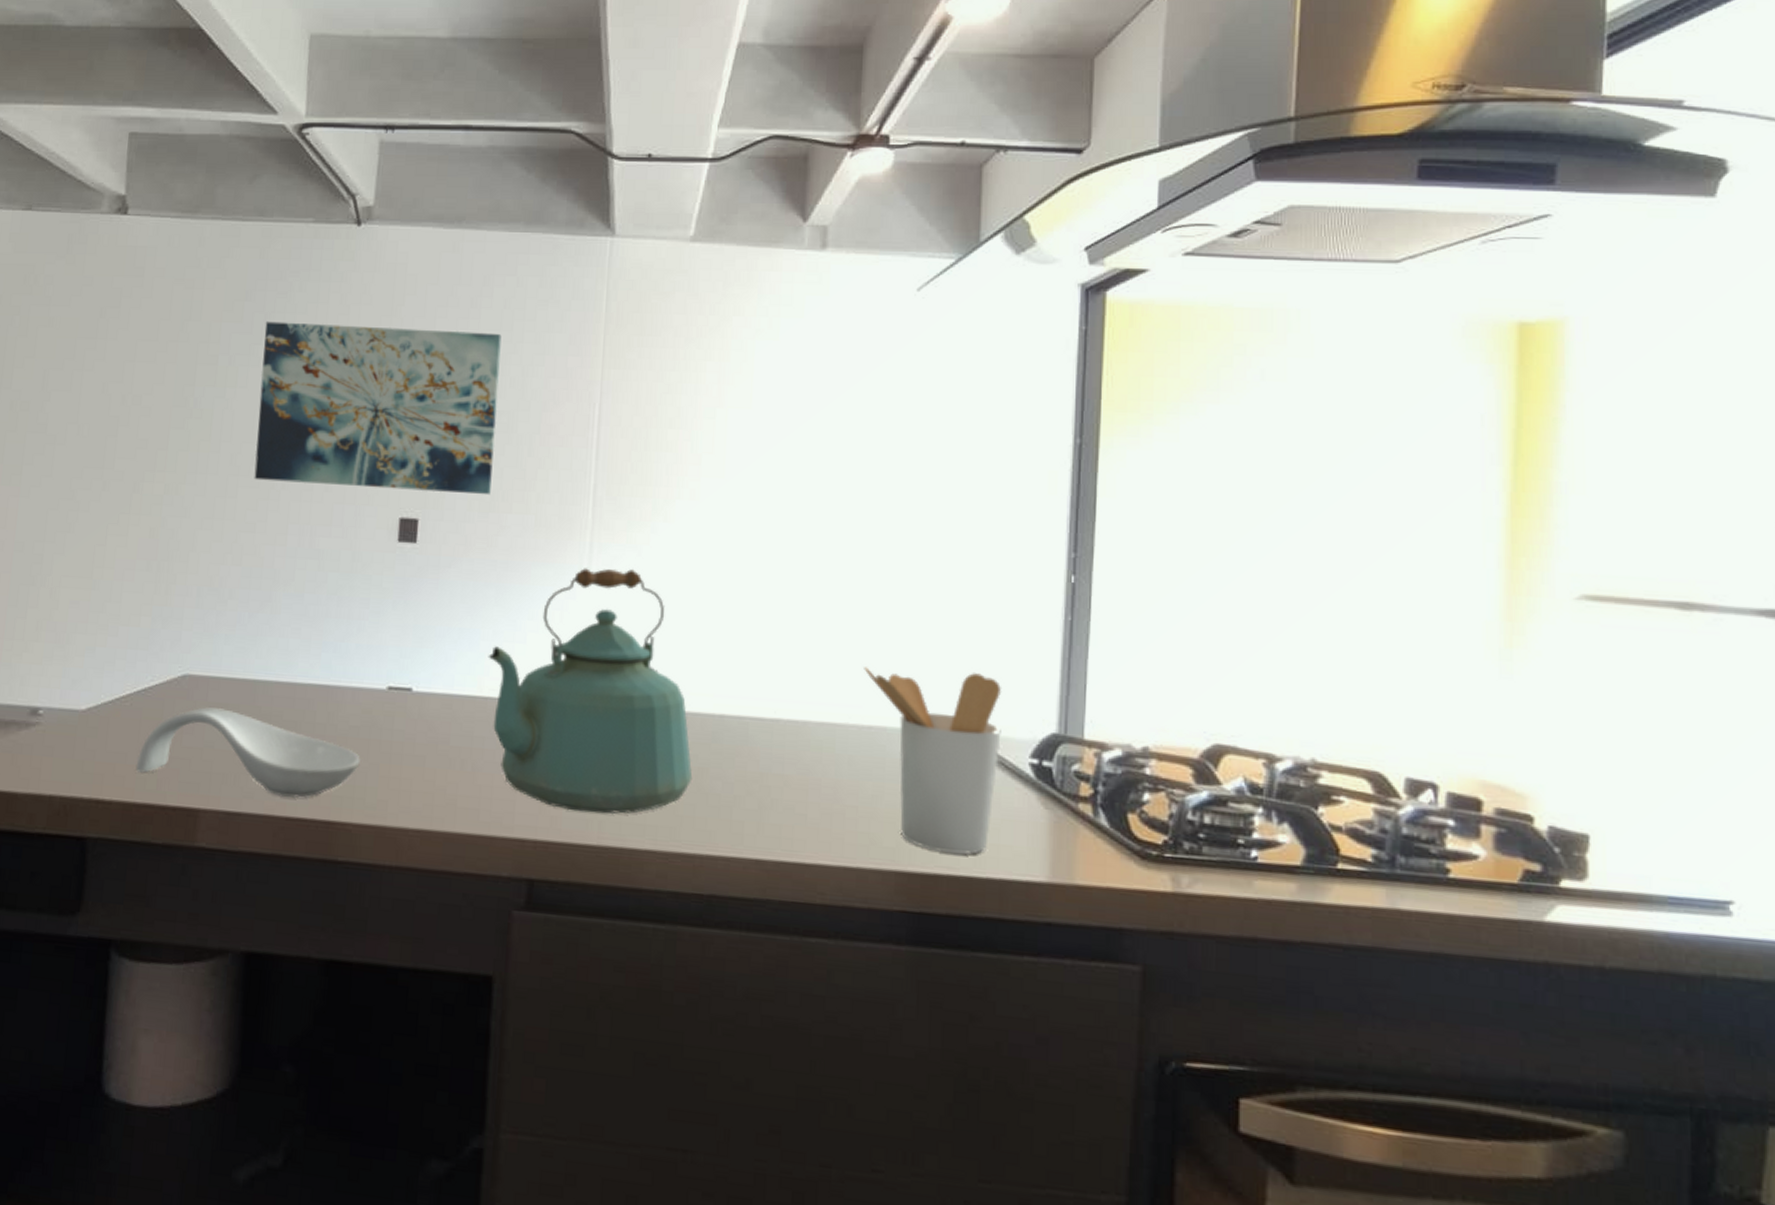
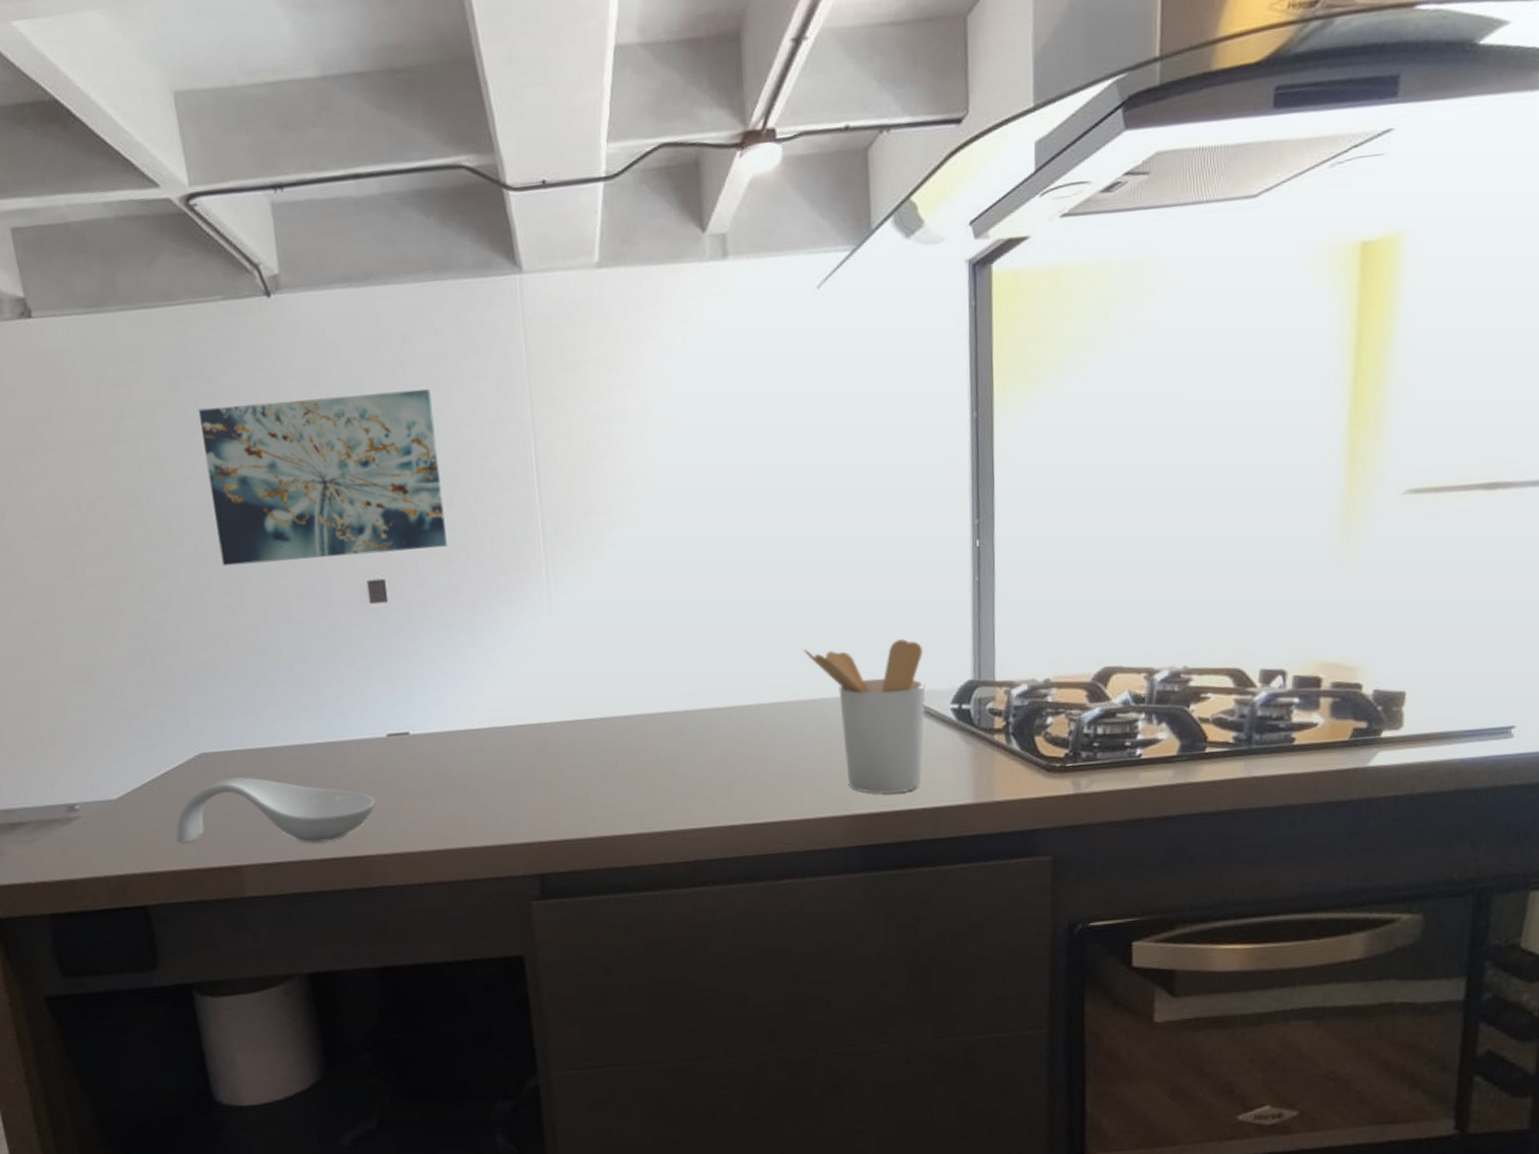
kettle: present [488,568,693,814] -> none [471,595,668,813]

